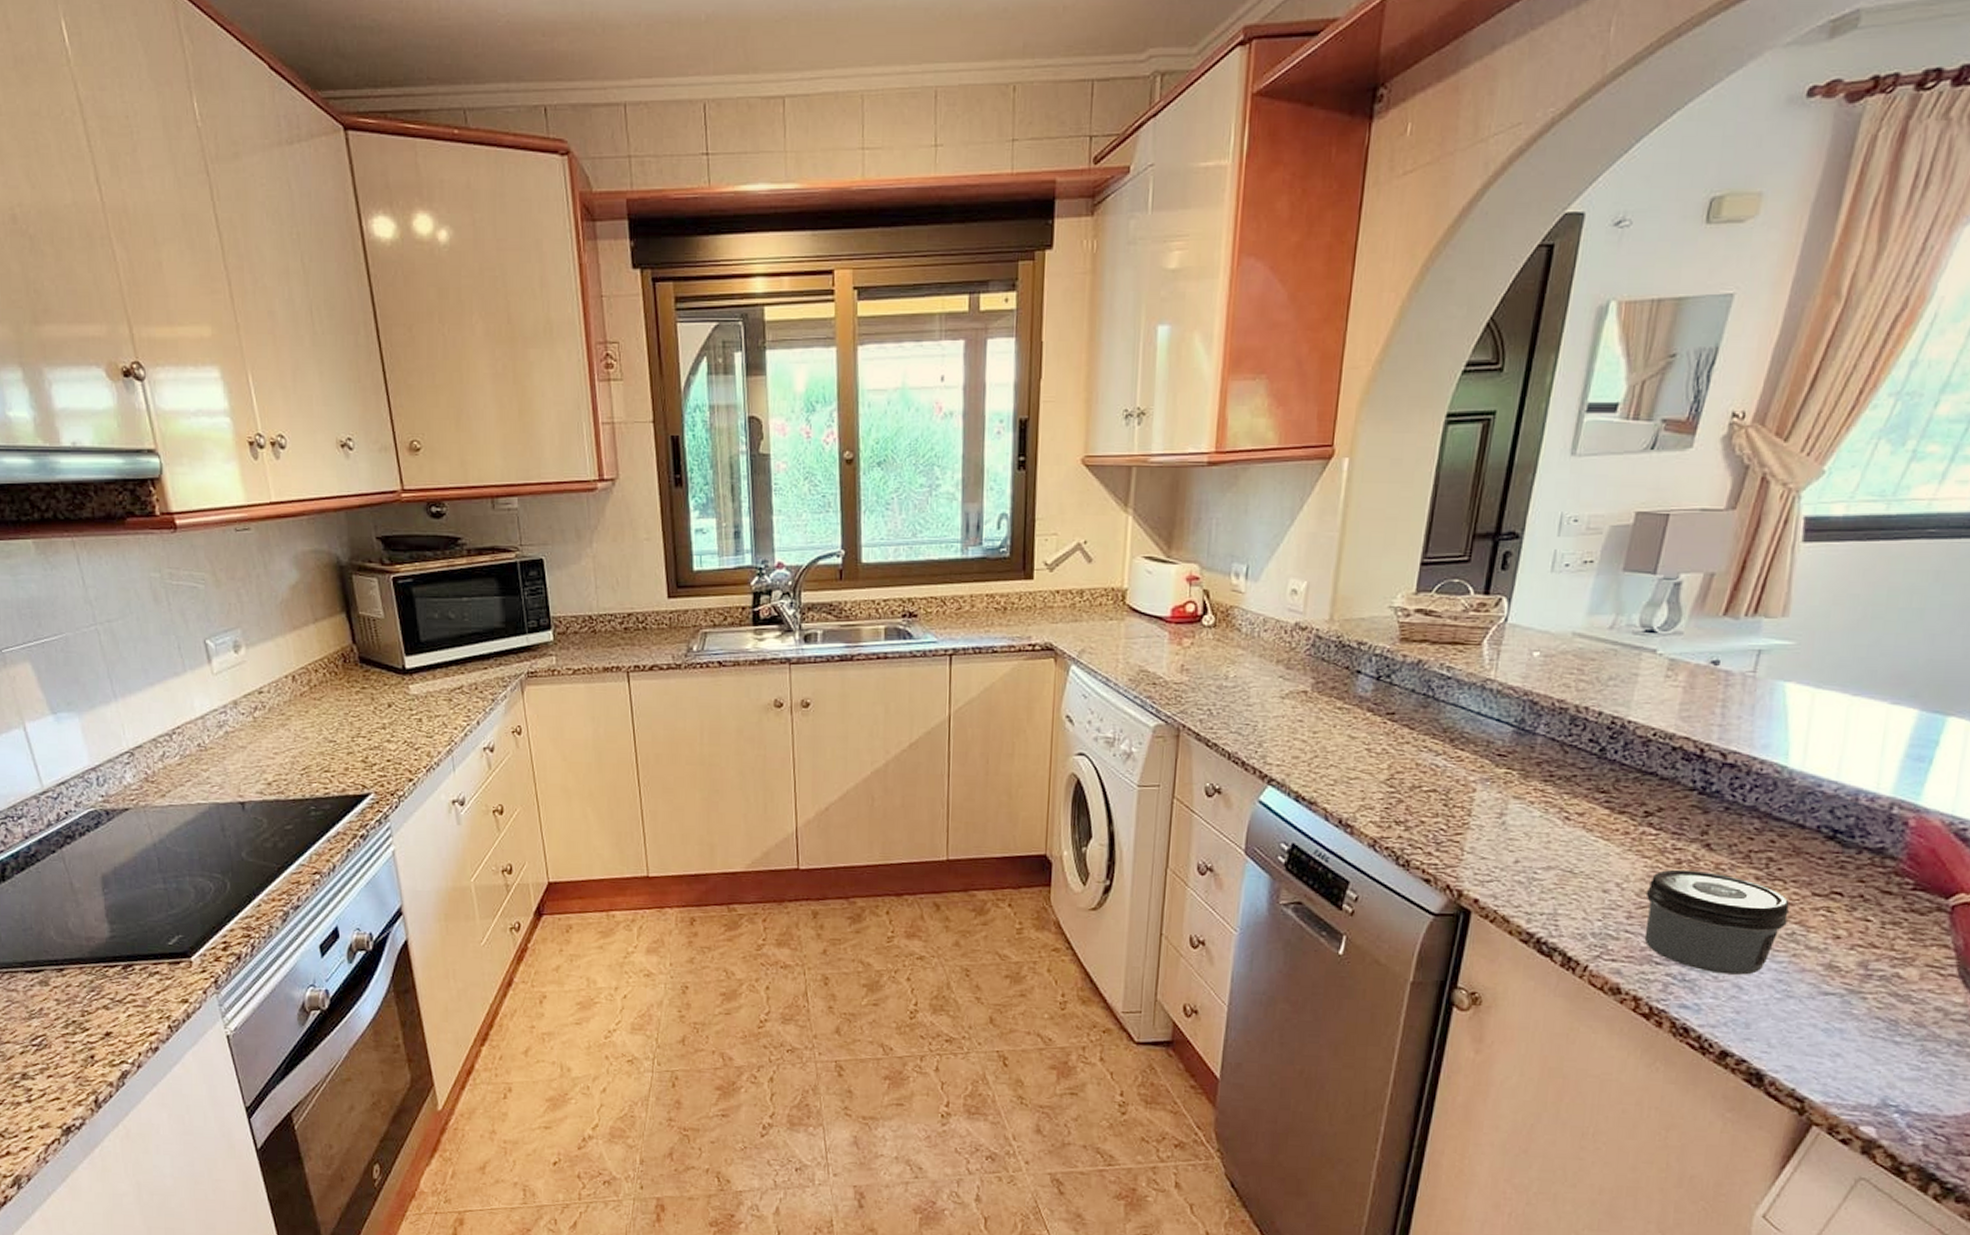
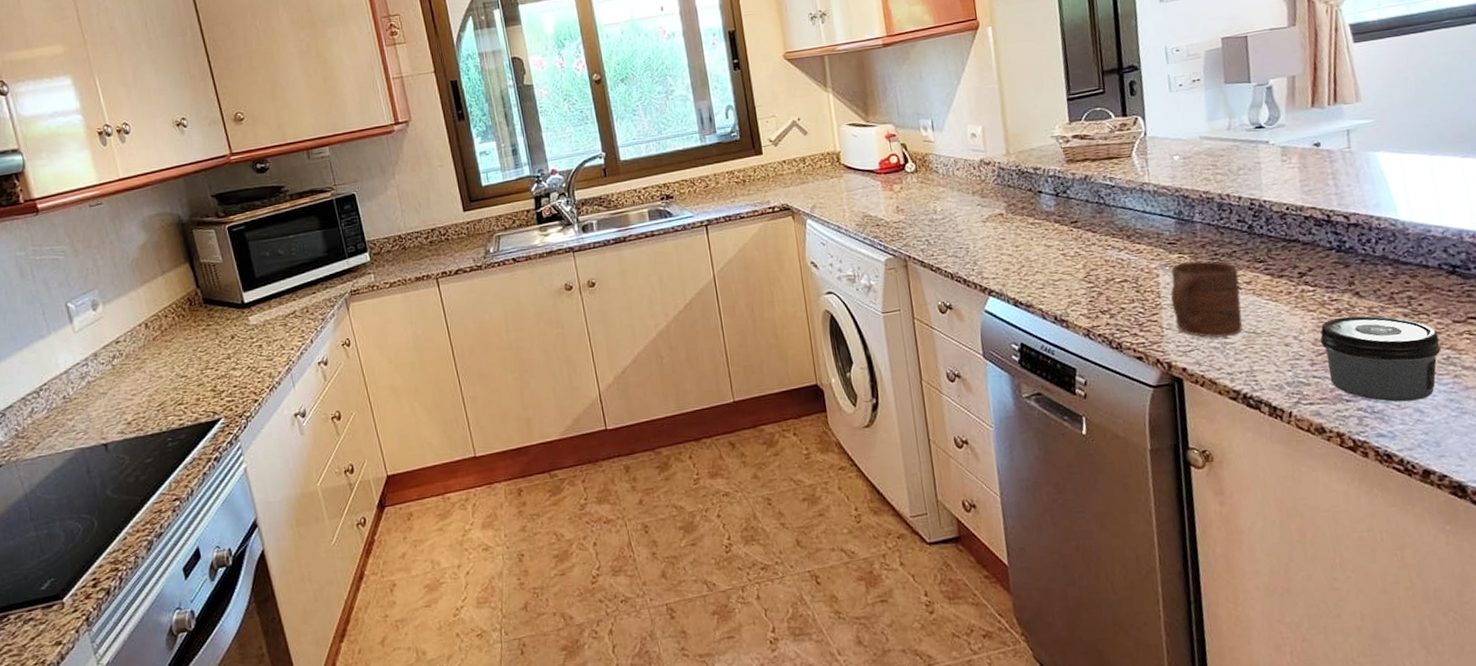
cup: none [1480,780,1573,873] -> present [1170,260,1243,338]

